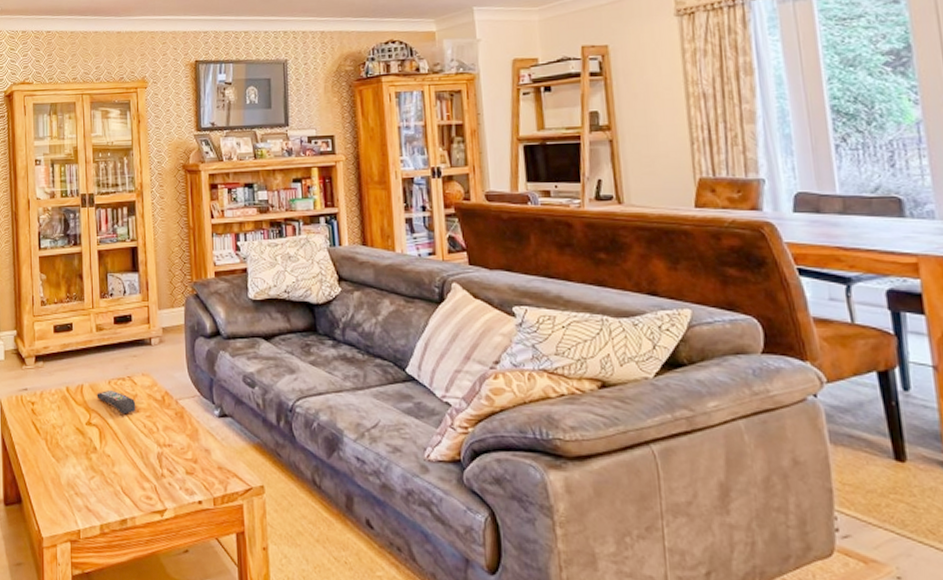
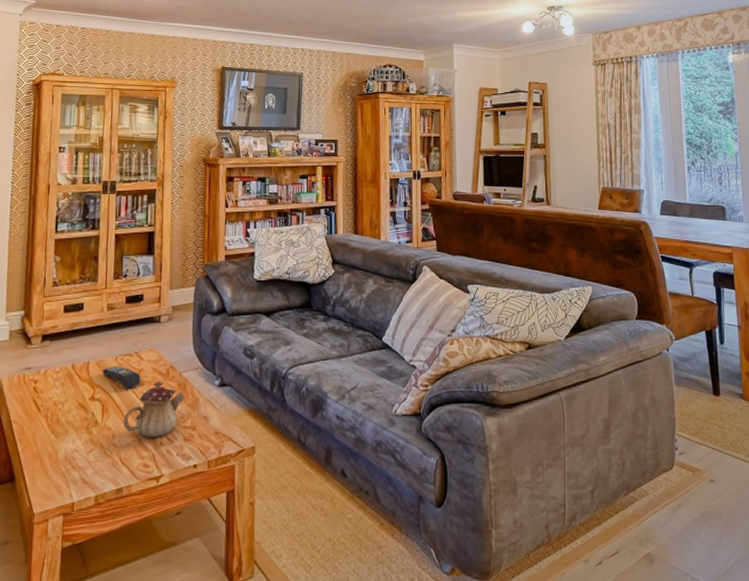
teapot: none [122,409,184,469] -> present [123,382,185,438]

